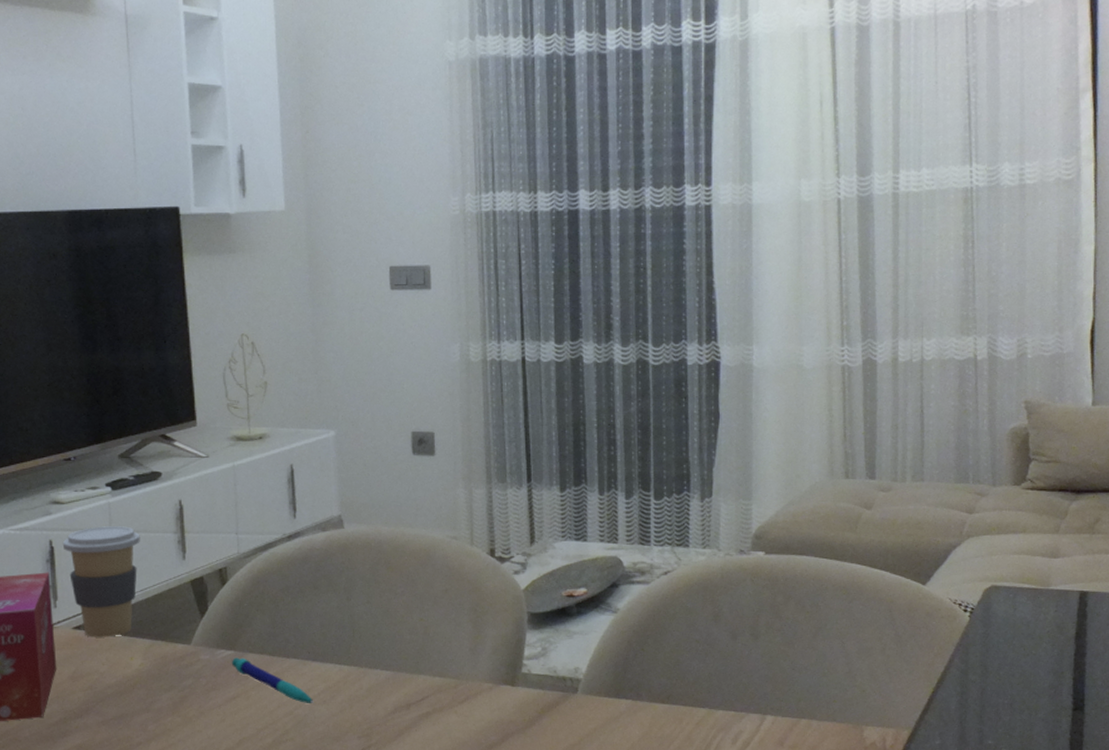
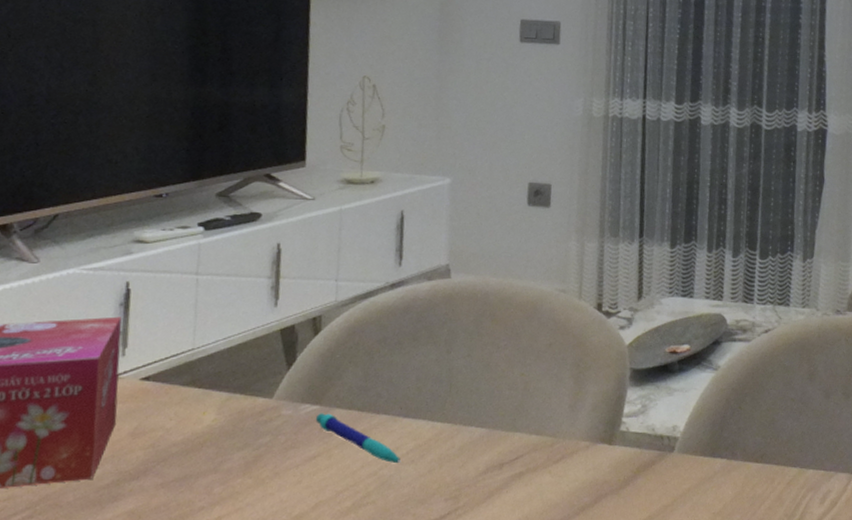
coffee cup: present [62,526,140,637] -> none [140,268,230,390]

